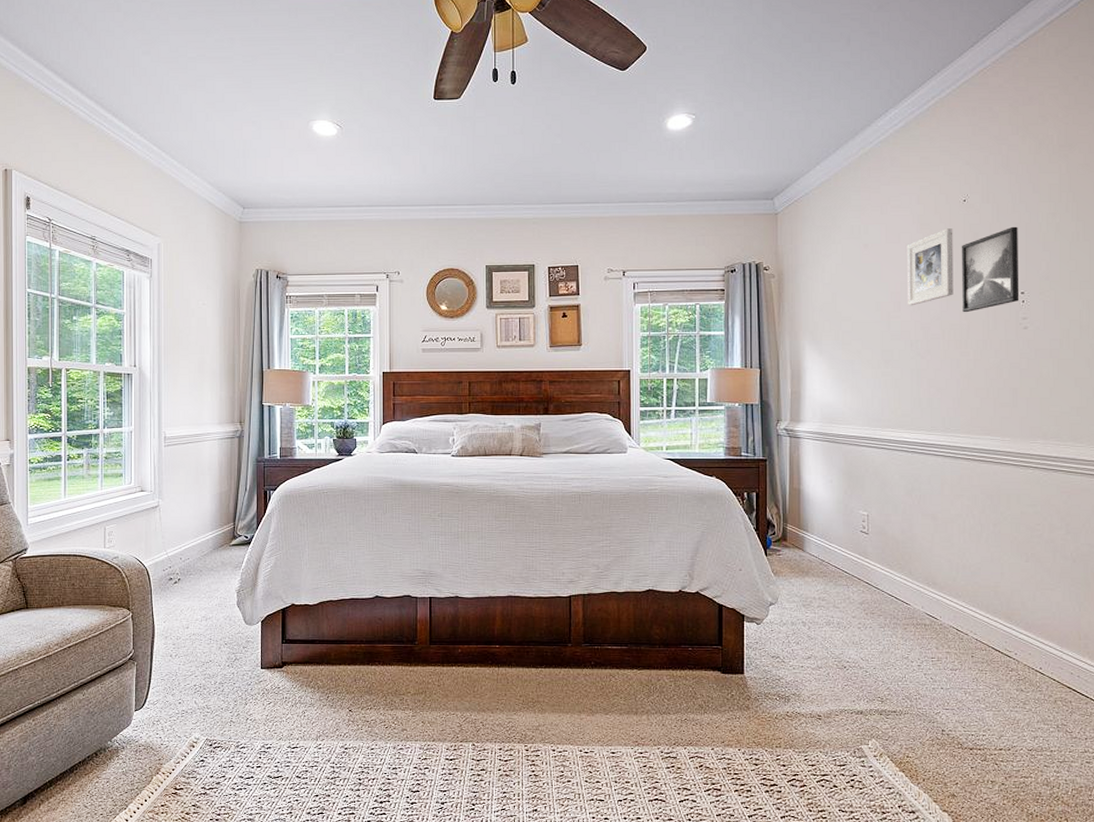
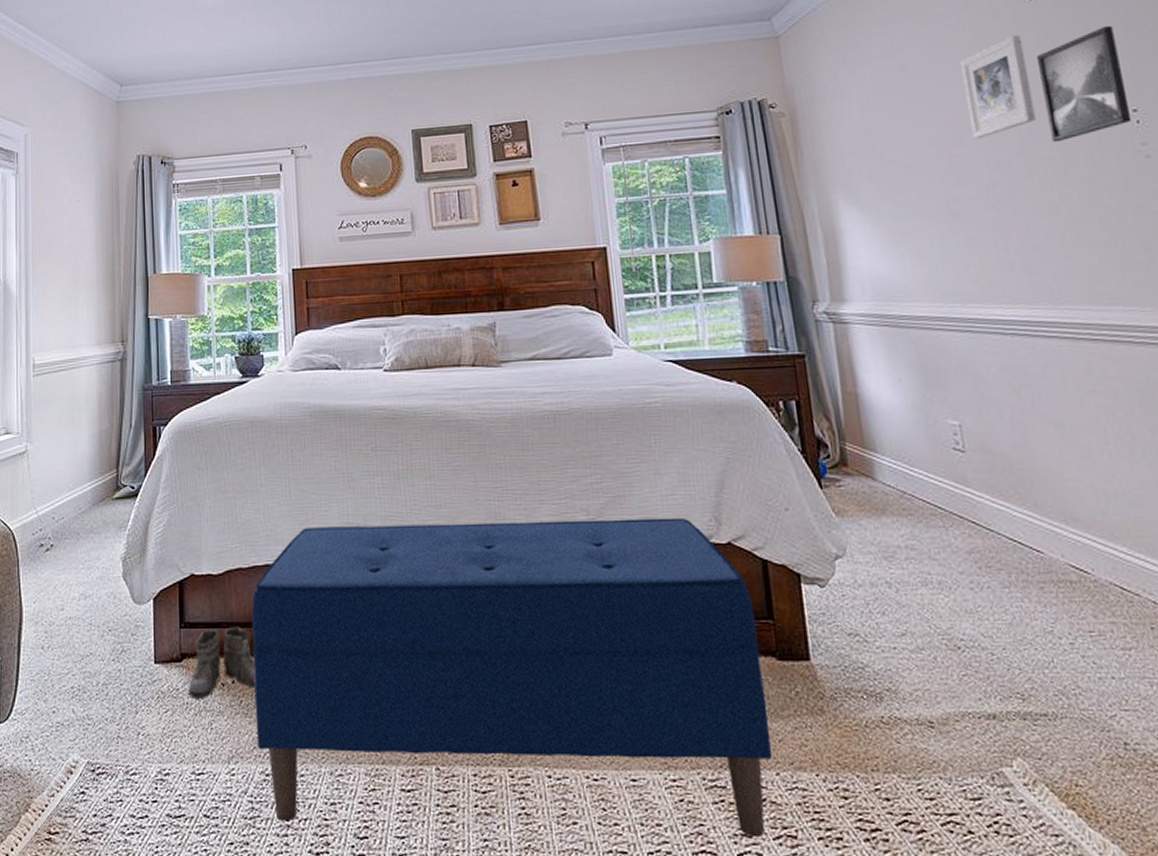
boots: none [283,643,340,694] -> present [183,626,256,698]
bench: none [337,572,711,791] -> present [251,517,773,838]

